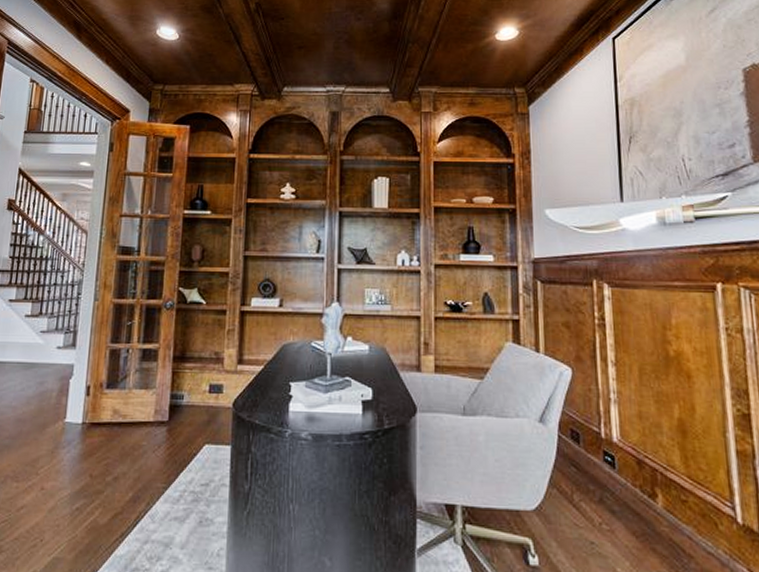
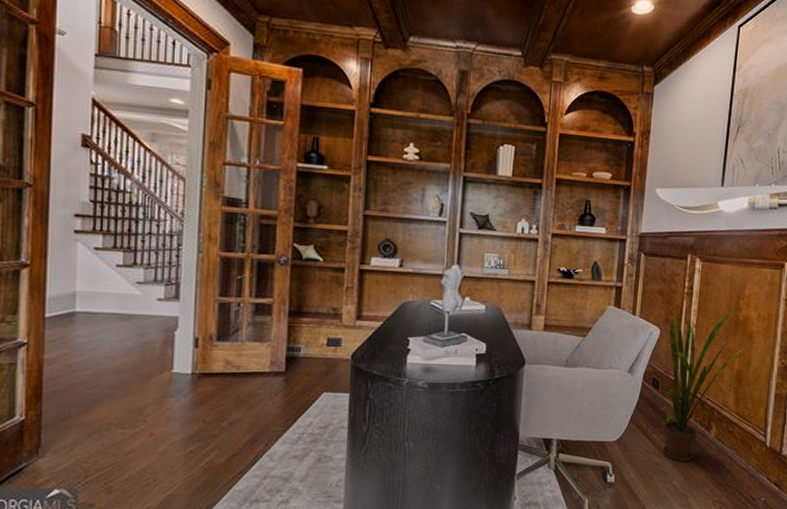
house plant: none [576,344,684,540] -> present [659,311,745,461]

